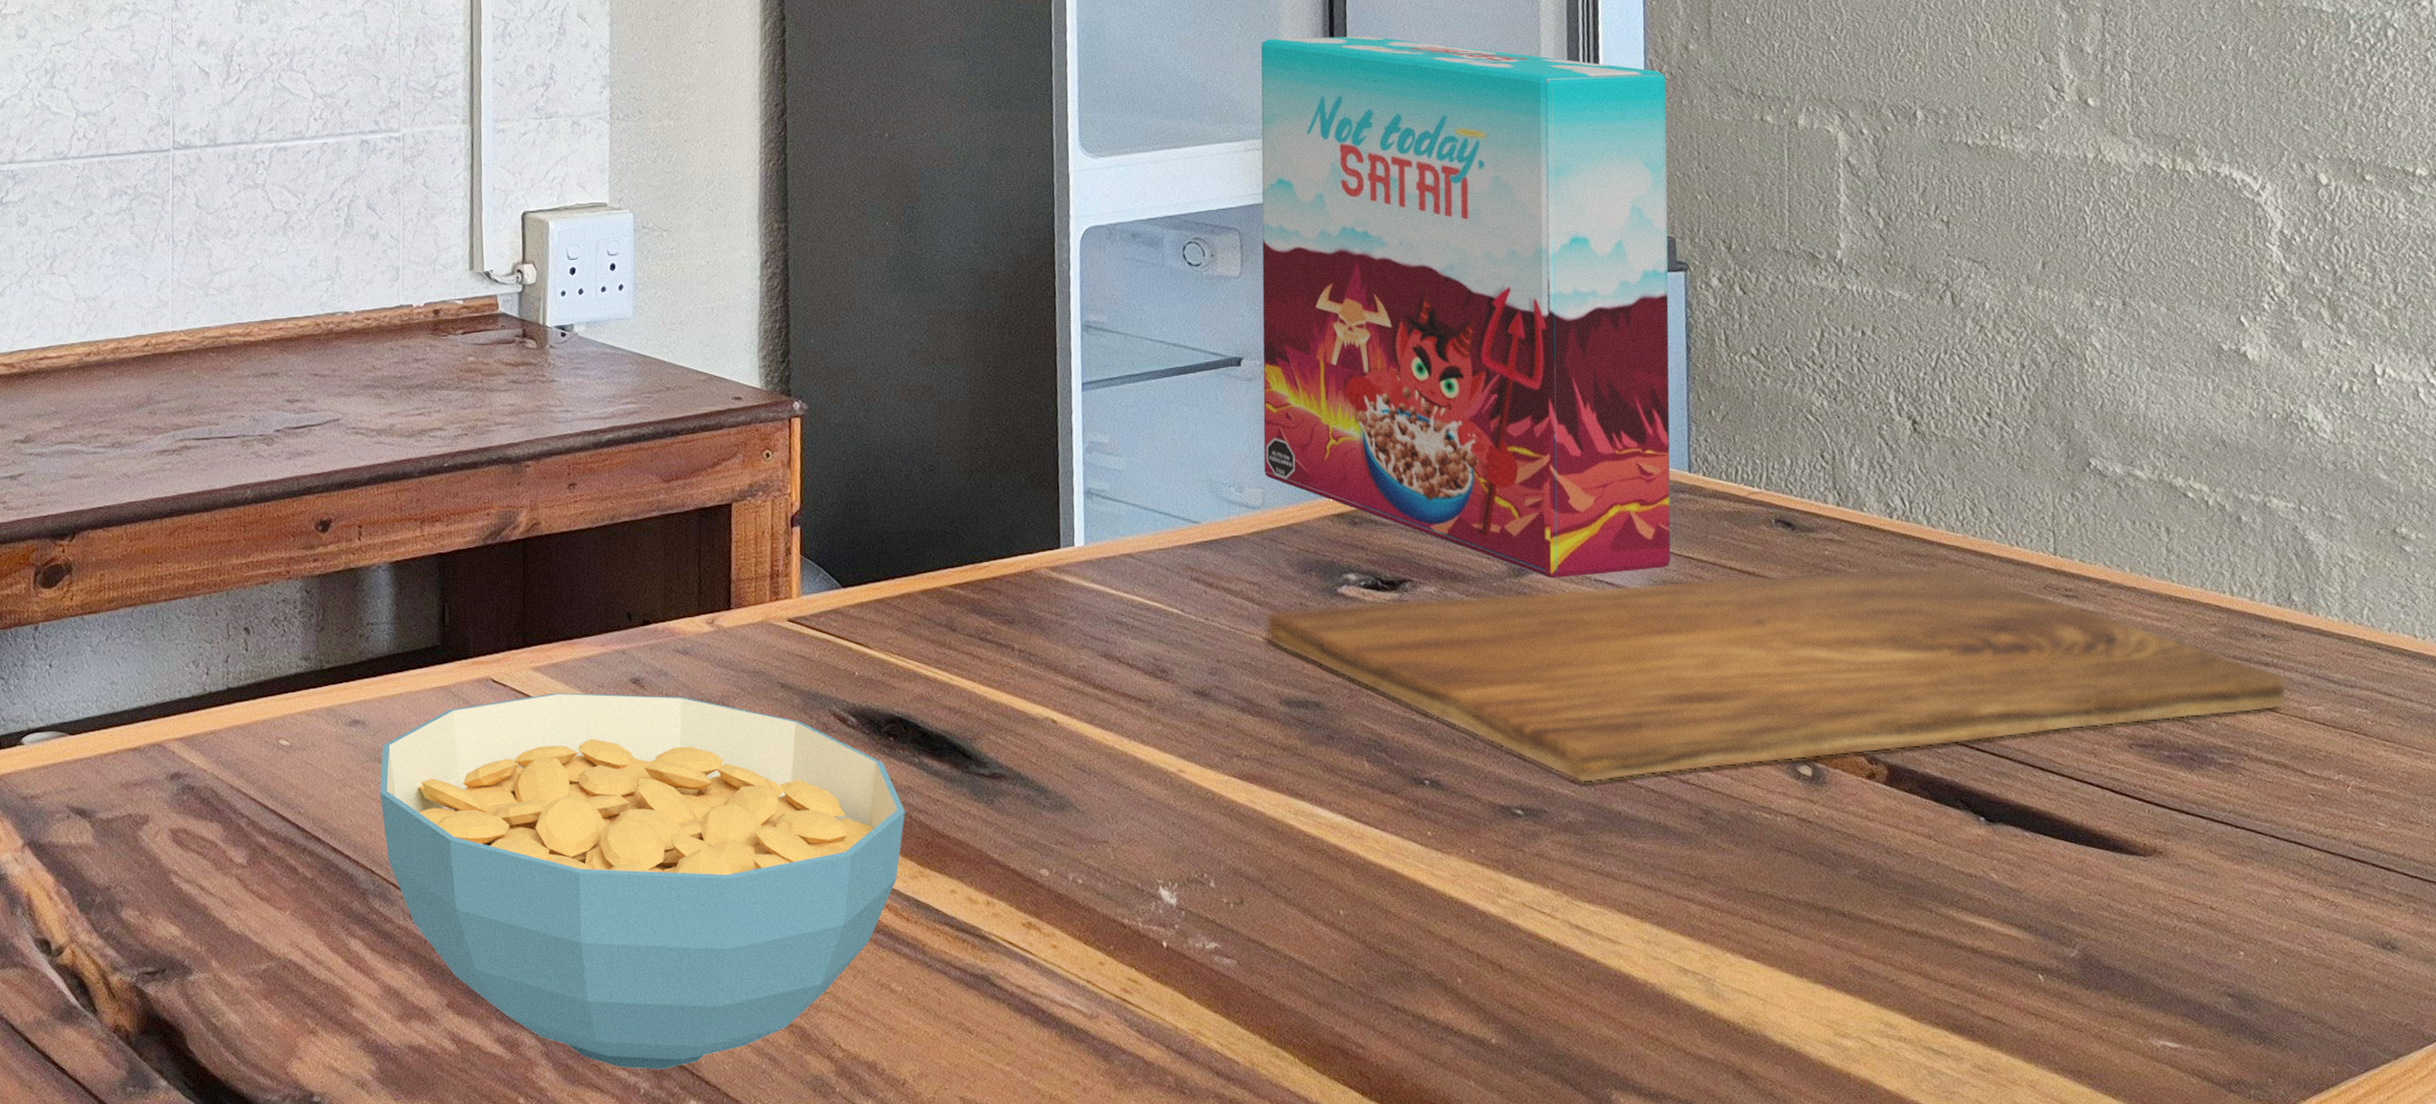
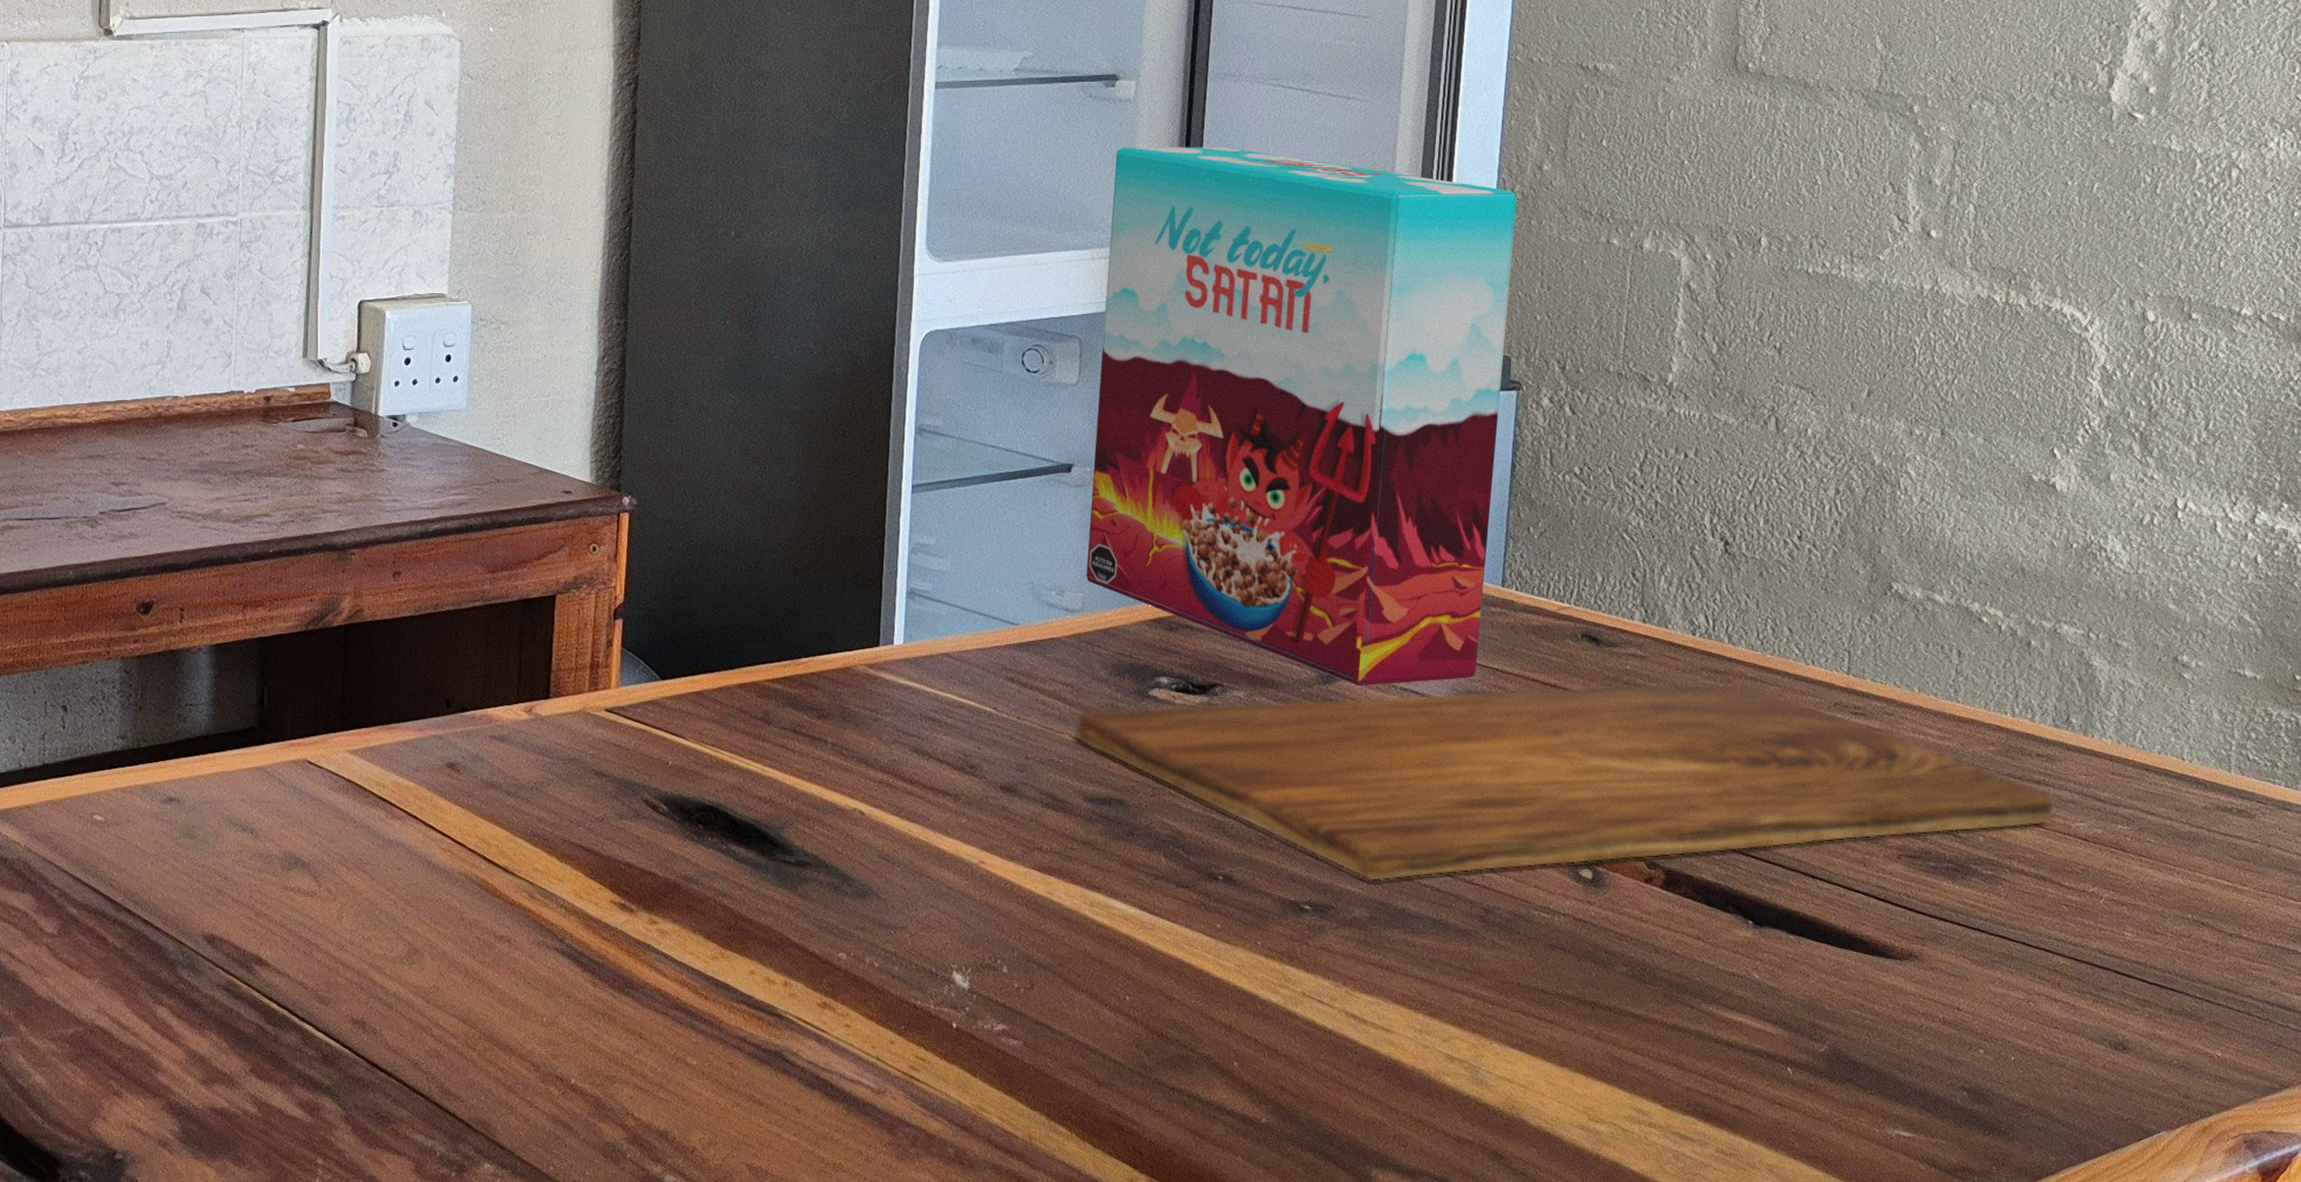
cereal bowl: present [379,693,905,1070] -> none [192,776,710,1134]

